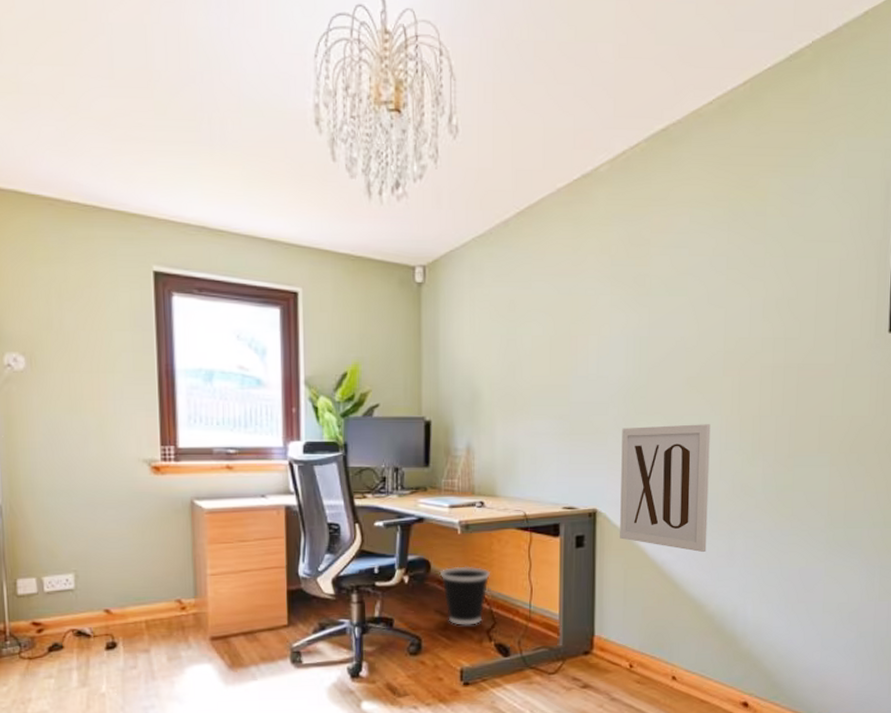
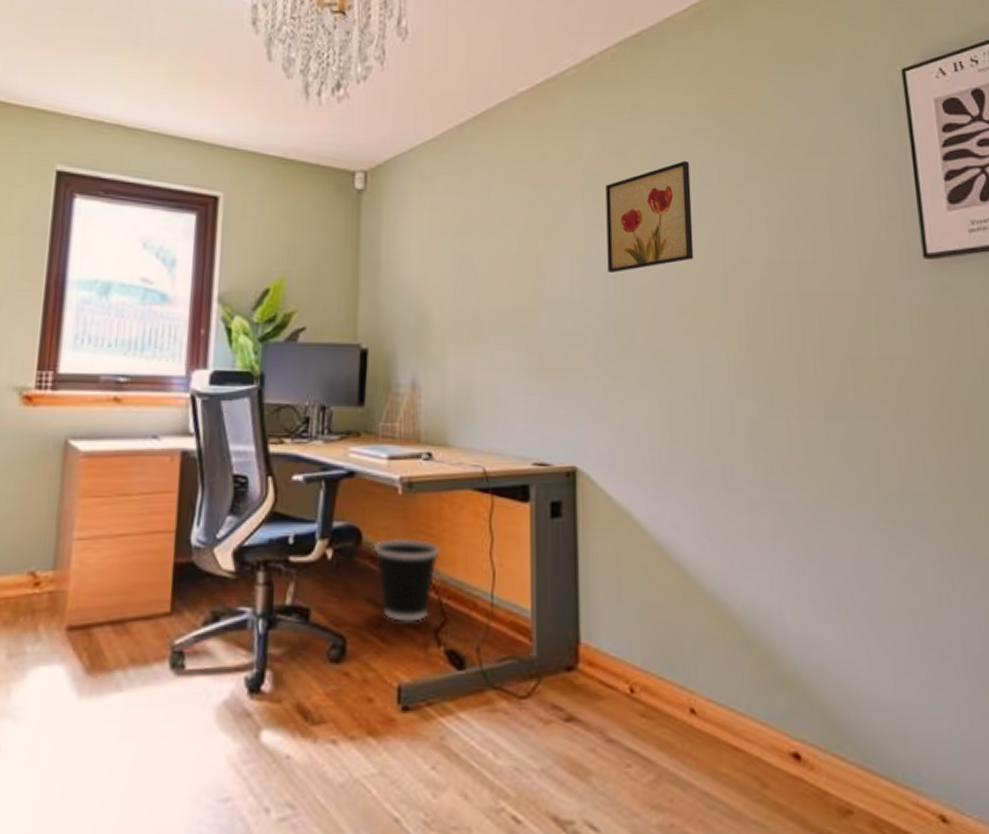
wall art: present [620,424,711,552] -> none [604,362,723,529]
wall art: none [628,250,703,351] -> present [605,160,694,273]

